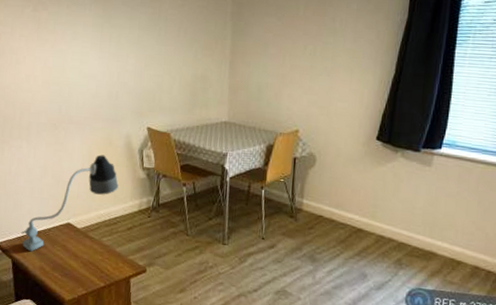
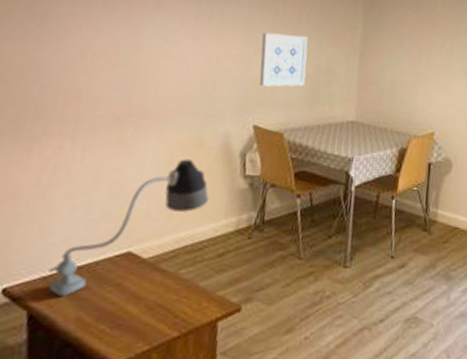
wall art: none [149,49,186,95] -> present [259,32,308,87]

